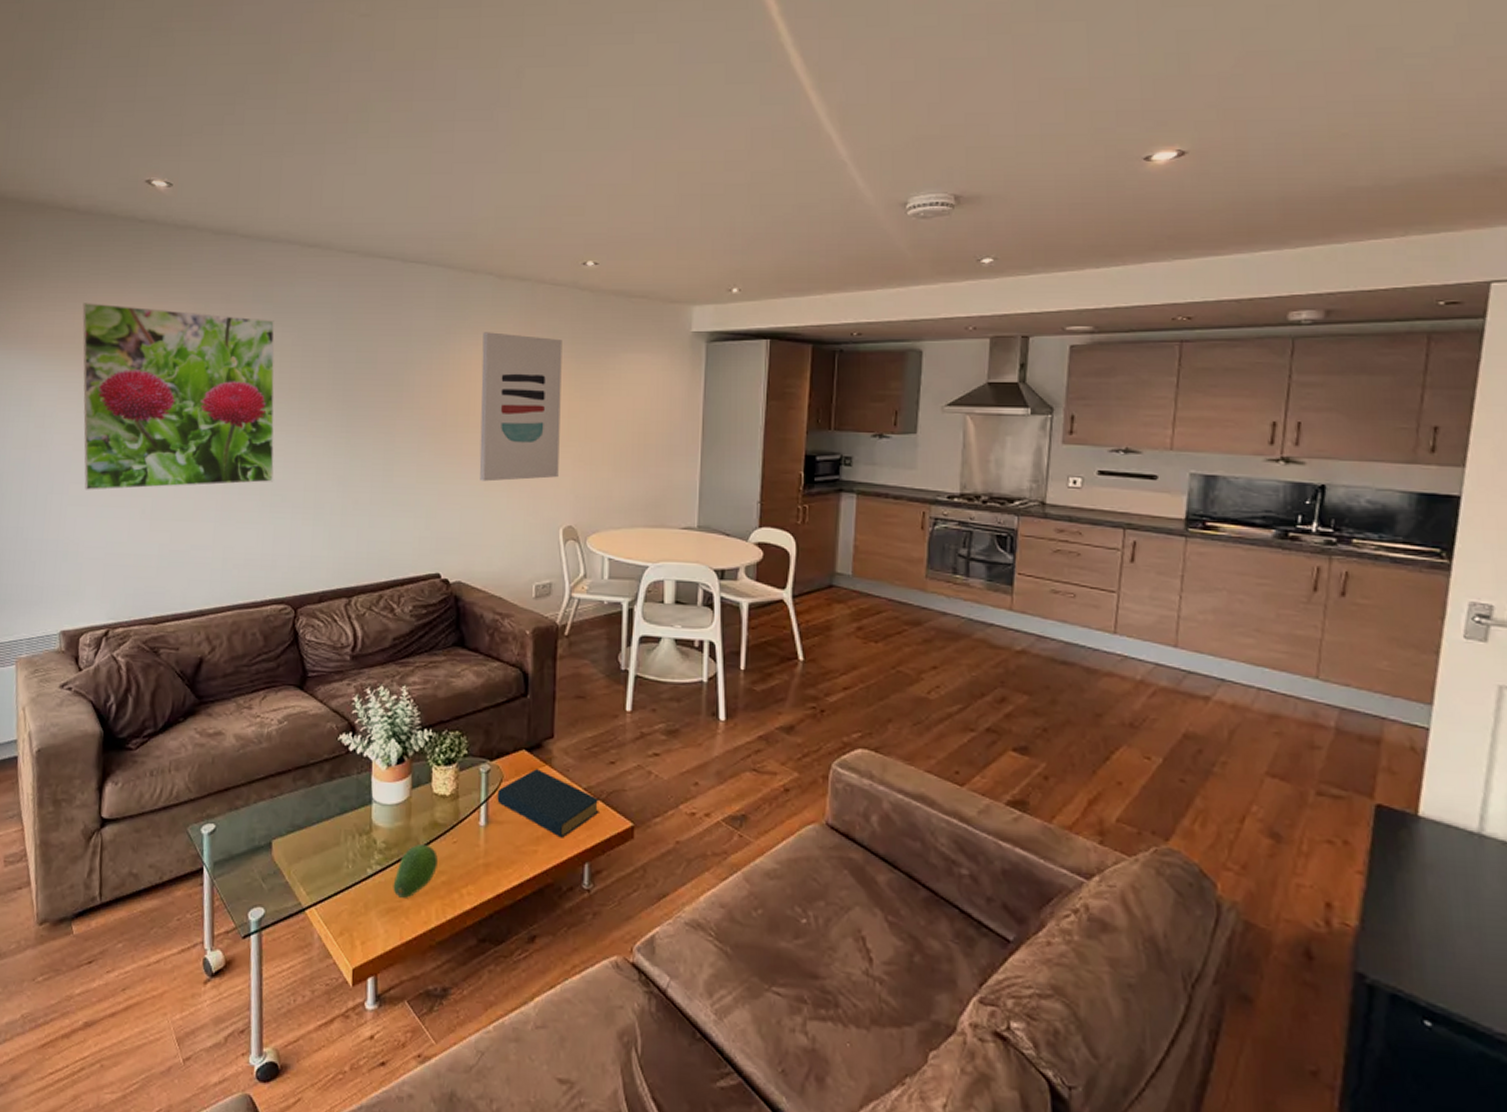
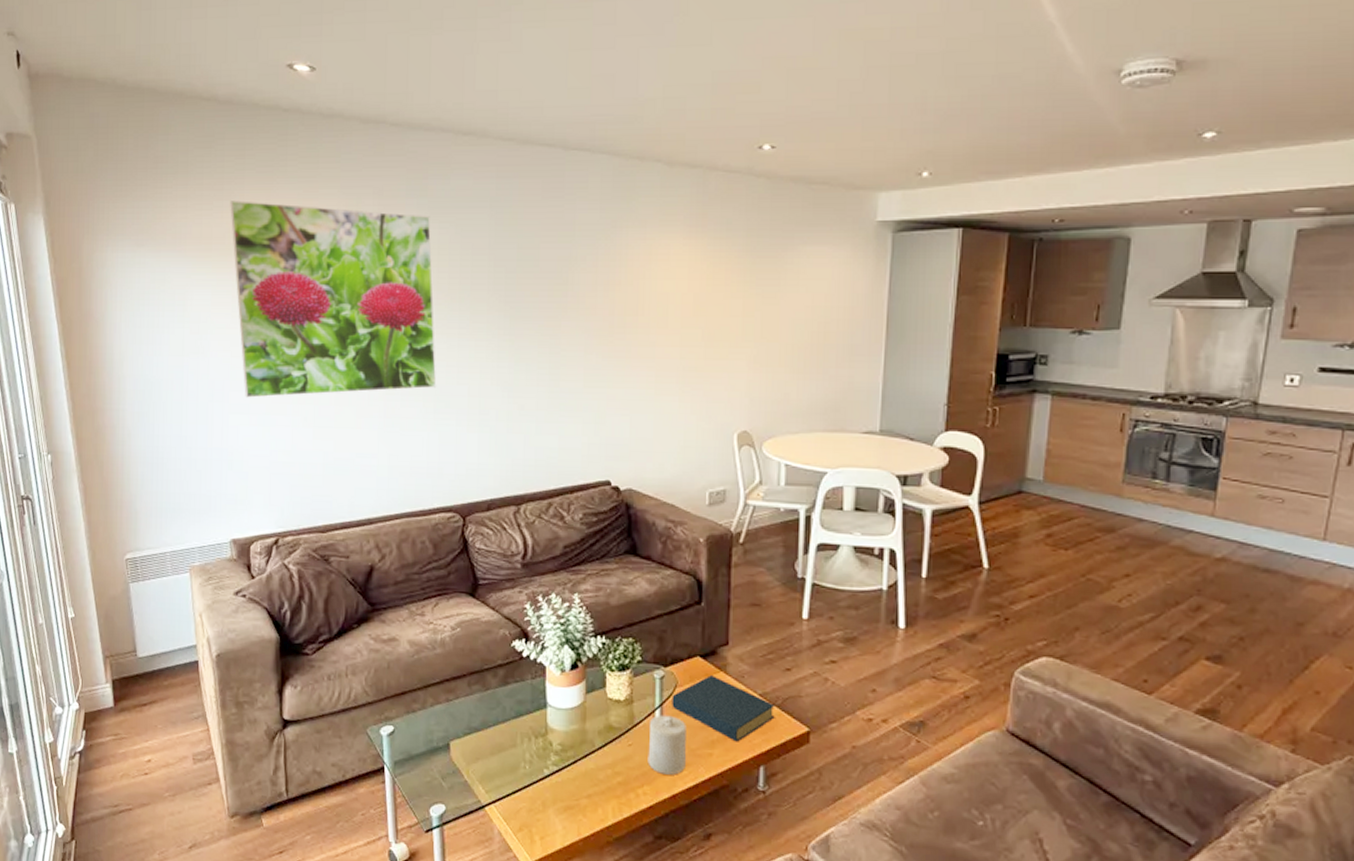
fruit: present [393,843,438,899] -> none [570,746,613,798]
candle: none [472,810,512,874] -> present [647,714,686,775]
wall art: present [479,332,563,482] -> none [649,225,737,385]

